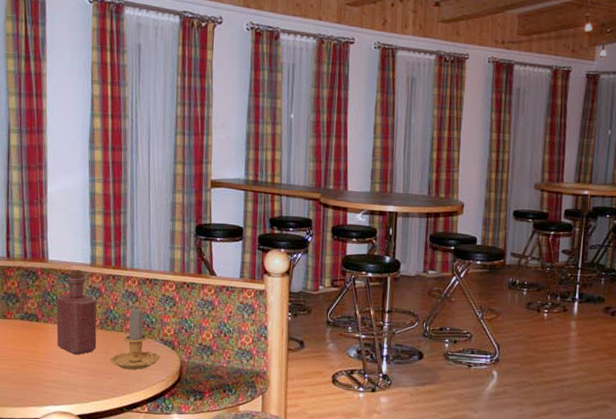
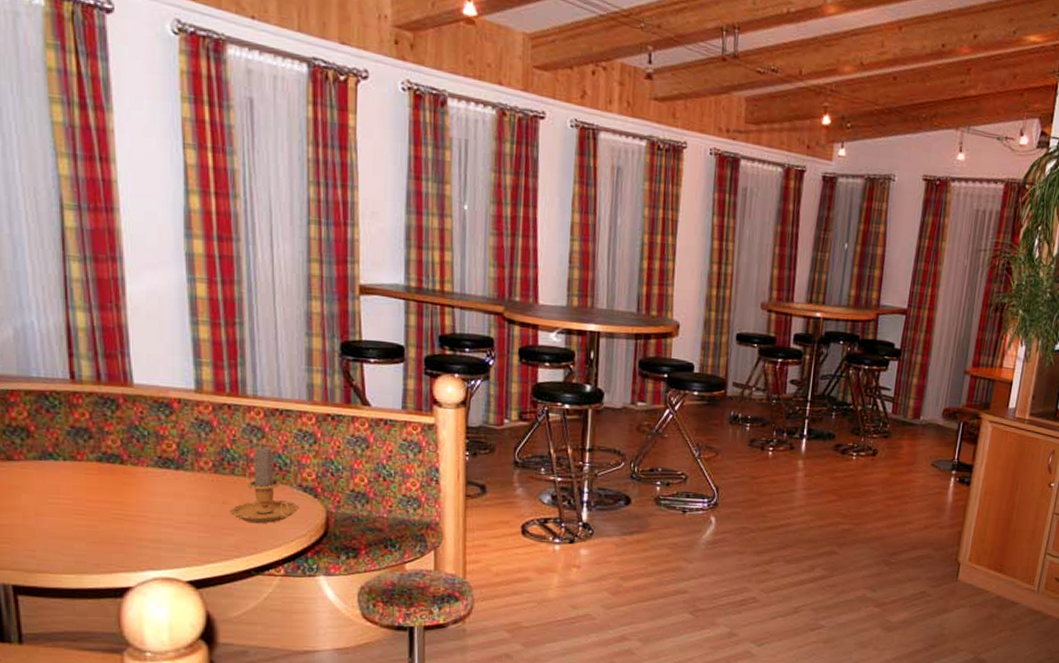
bottle: present [56,270,97,355] -> none [149,397,210,506]

